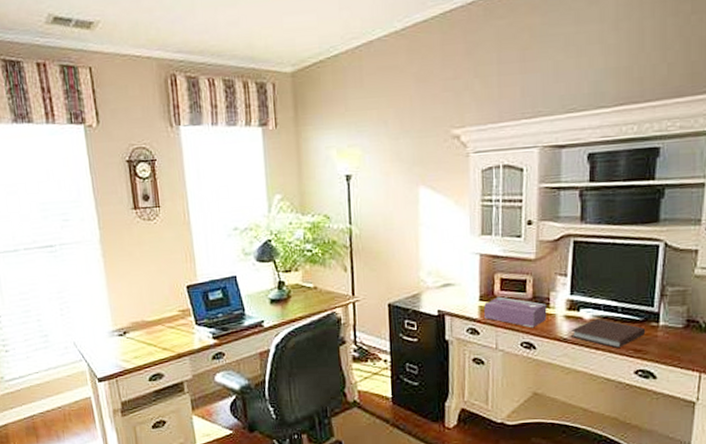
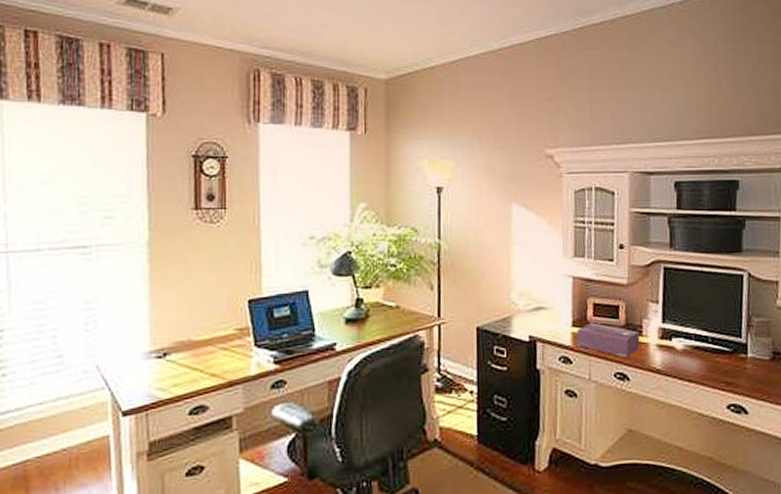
notebook: present [570,318,646,348] -> none [663,348,736,380]

